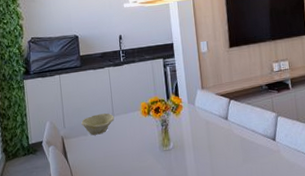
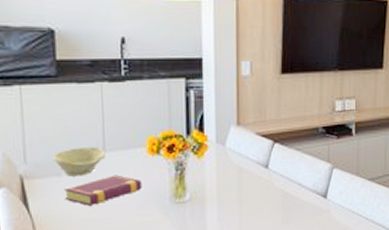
book: none [89,132,140,156] -> present [64,175,142,206]

